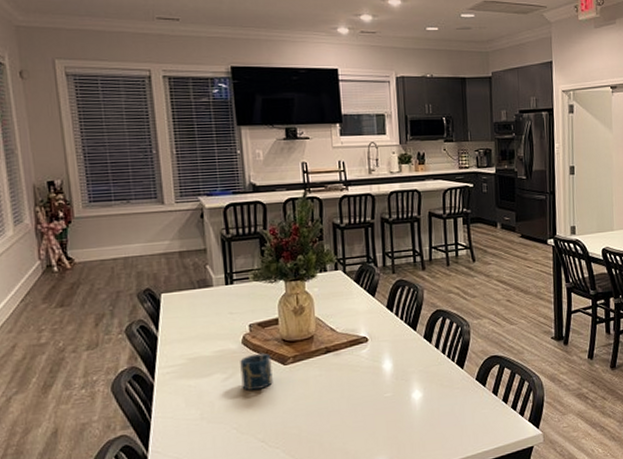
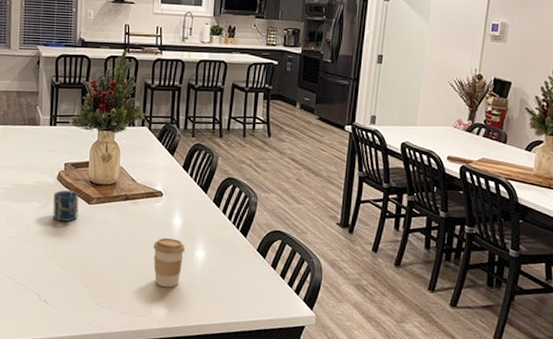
coffee cup: none [364,384,401,439] -> present [153,237,186,288]

